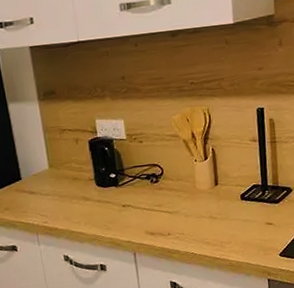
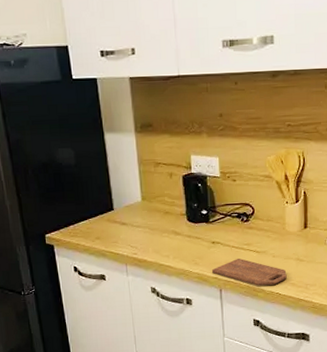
cutting board: none [125,220,201,247] -> present [212,259,287,286]

